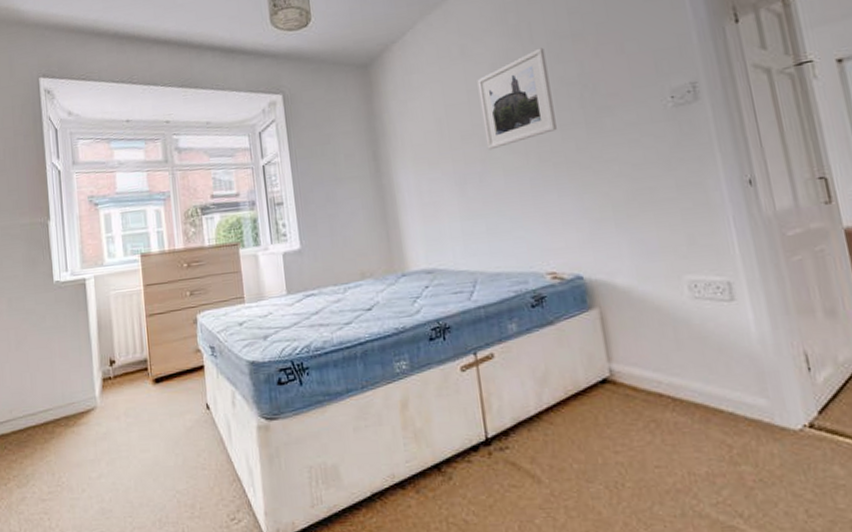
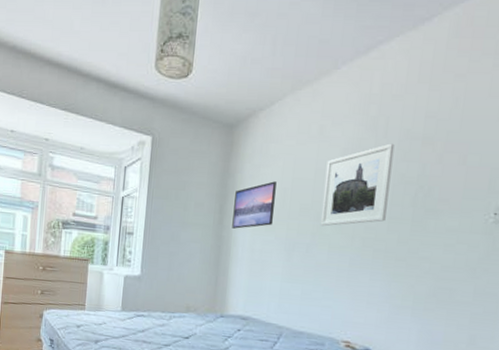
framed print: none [386,113,435,174] -> present [232,181,277,229]

